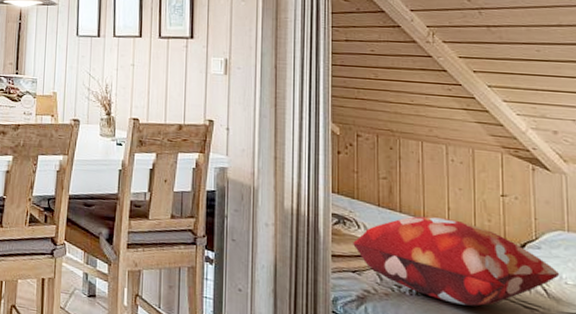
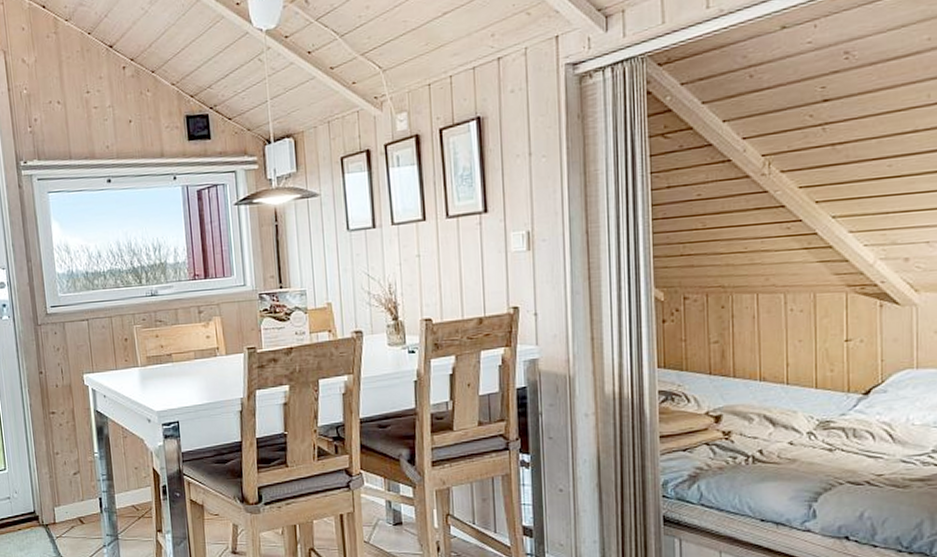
decorative pillow: present [353,216,560,307] -> none [683,375,907,466]

